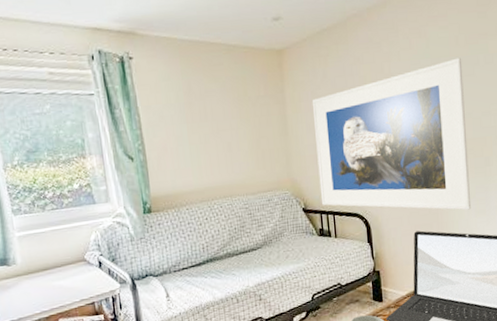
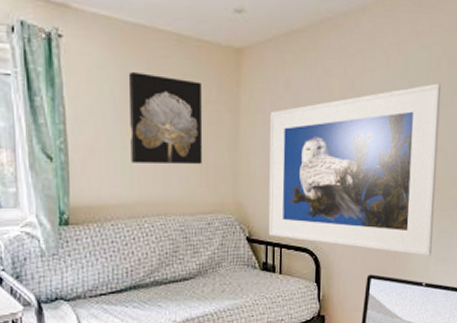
wall art: none [189,80,258,156] -> present [128,72,203,165]

